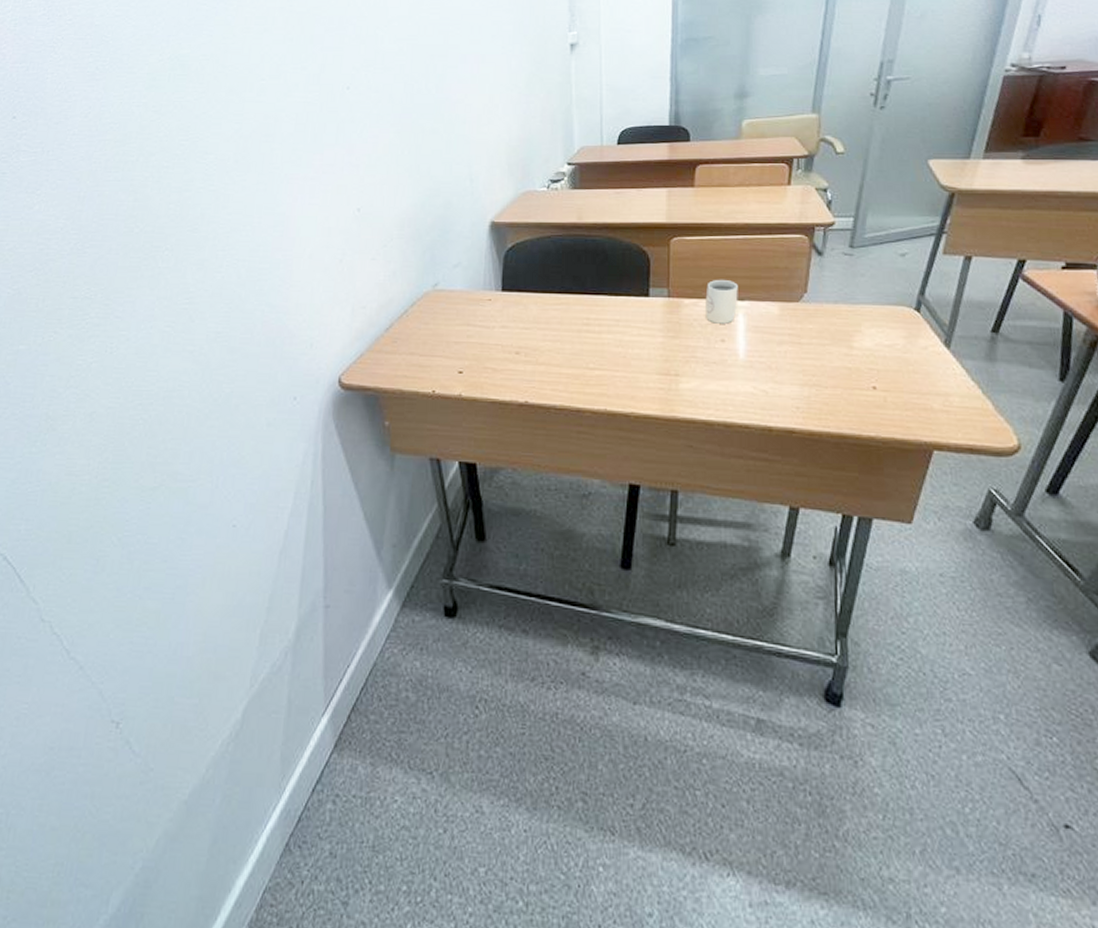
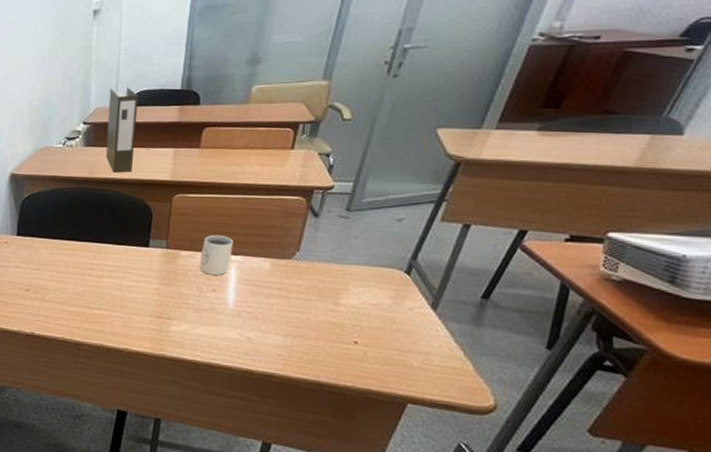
binder: none [593,124,626,217] -> present [105,87,139,173]

